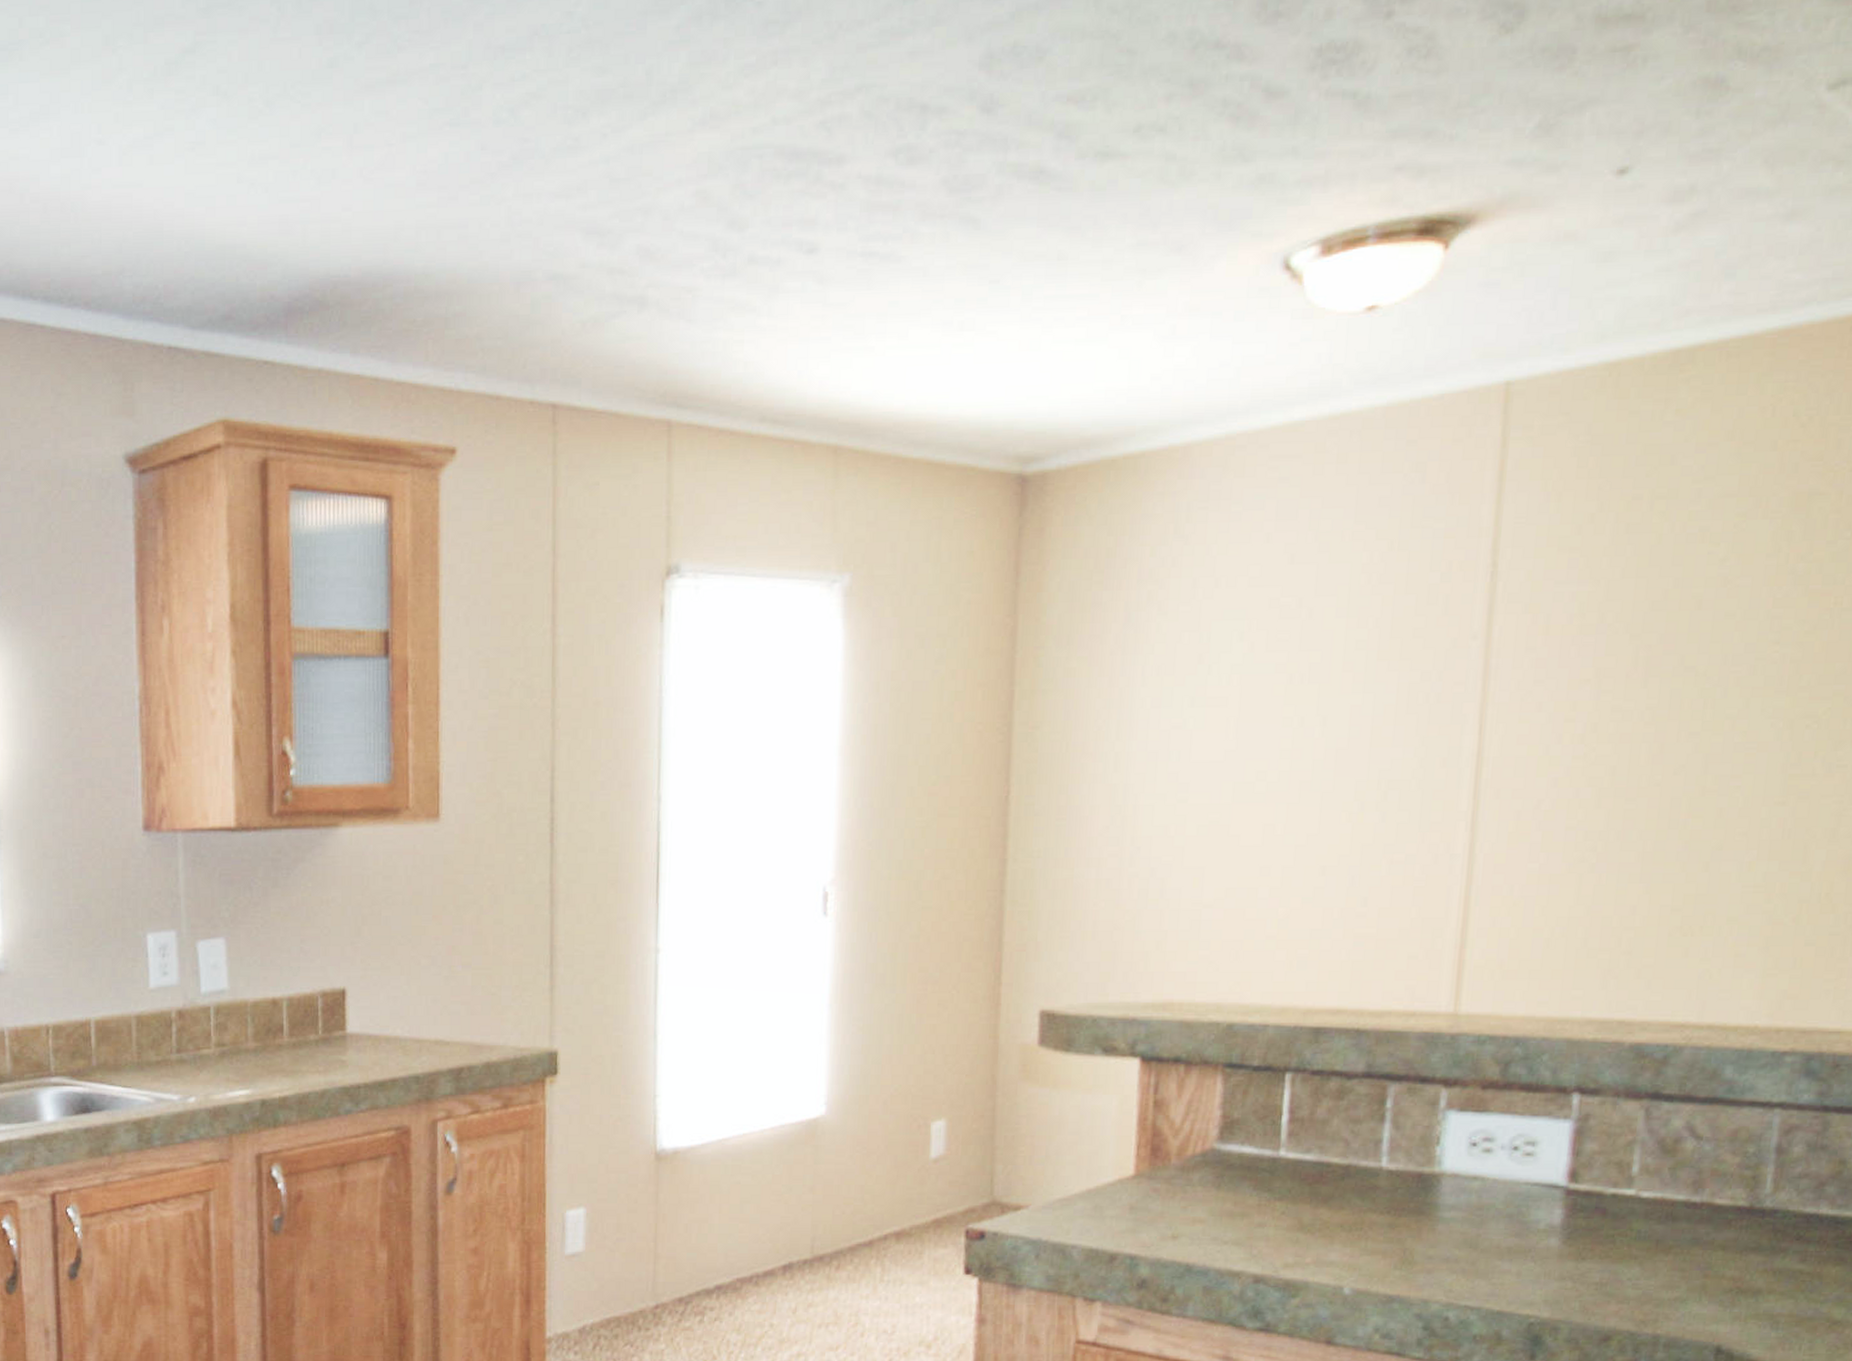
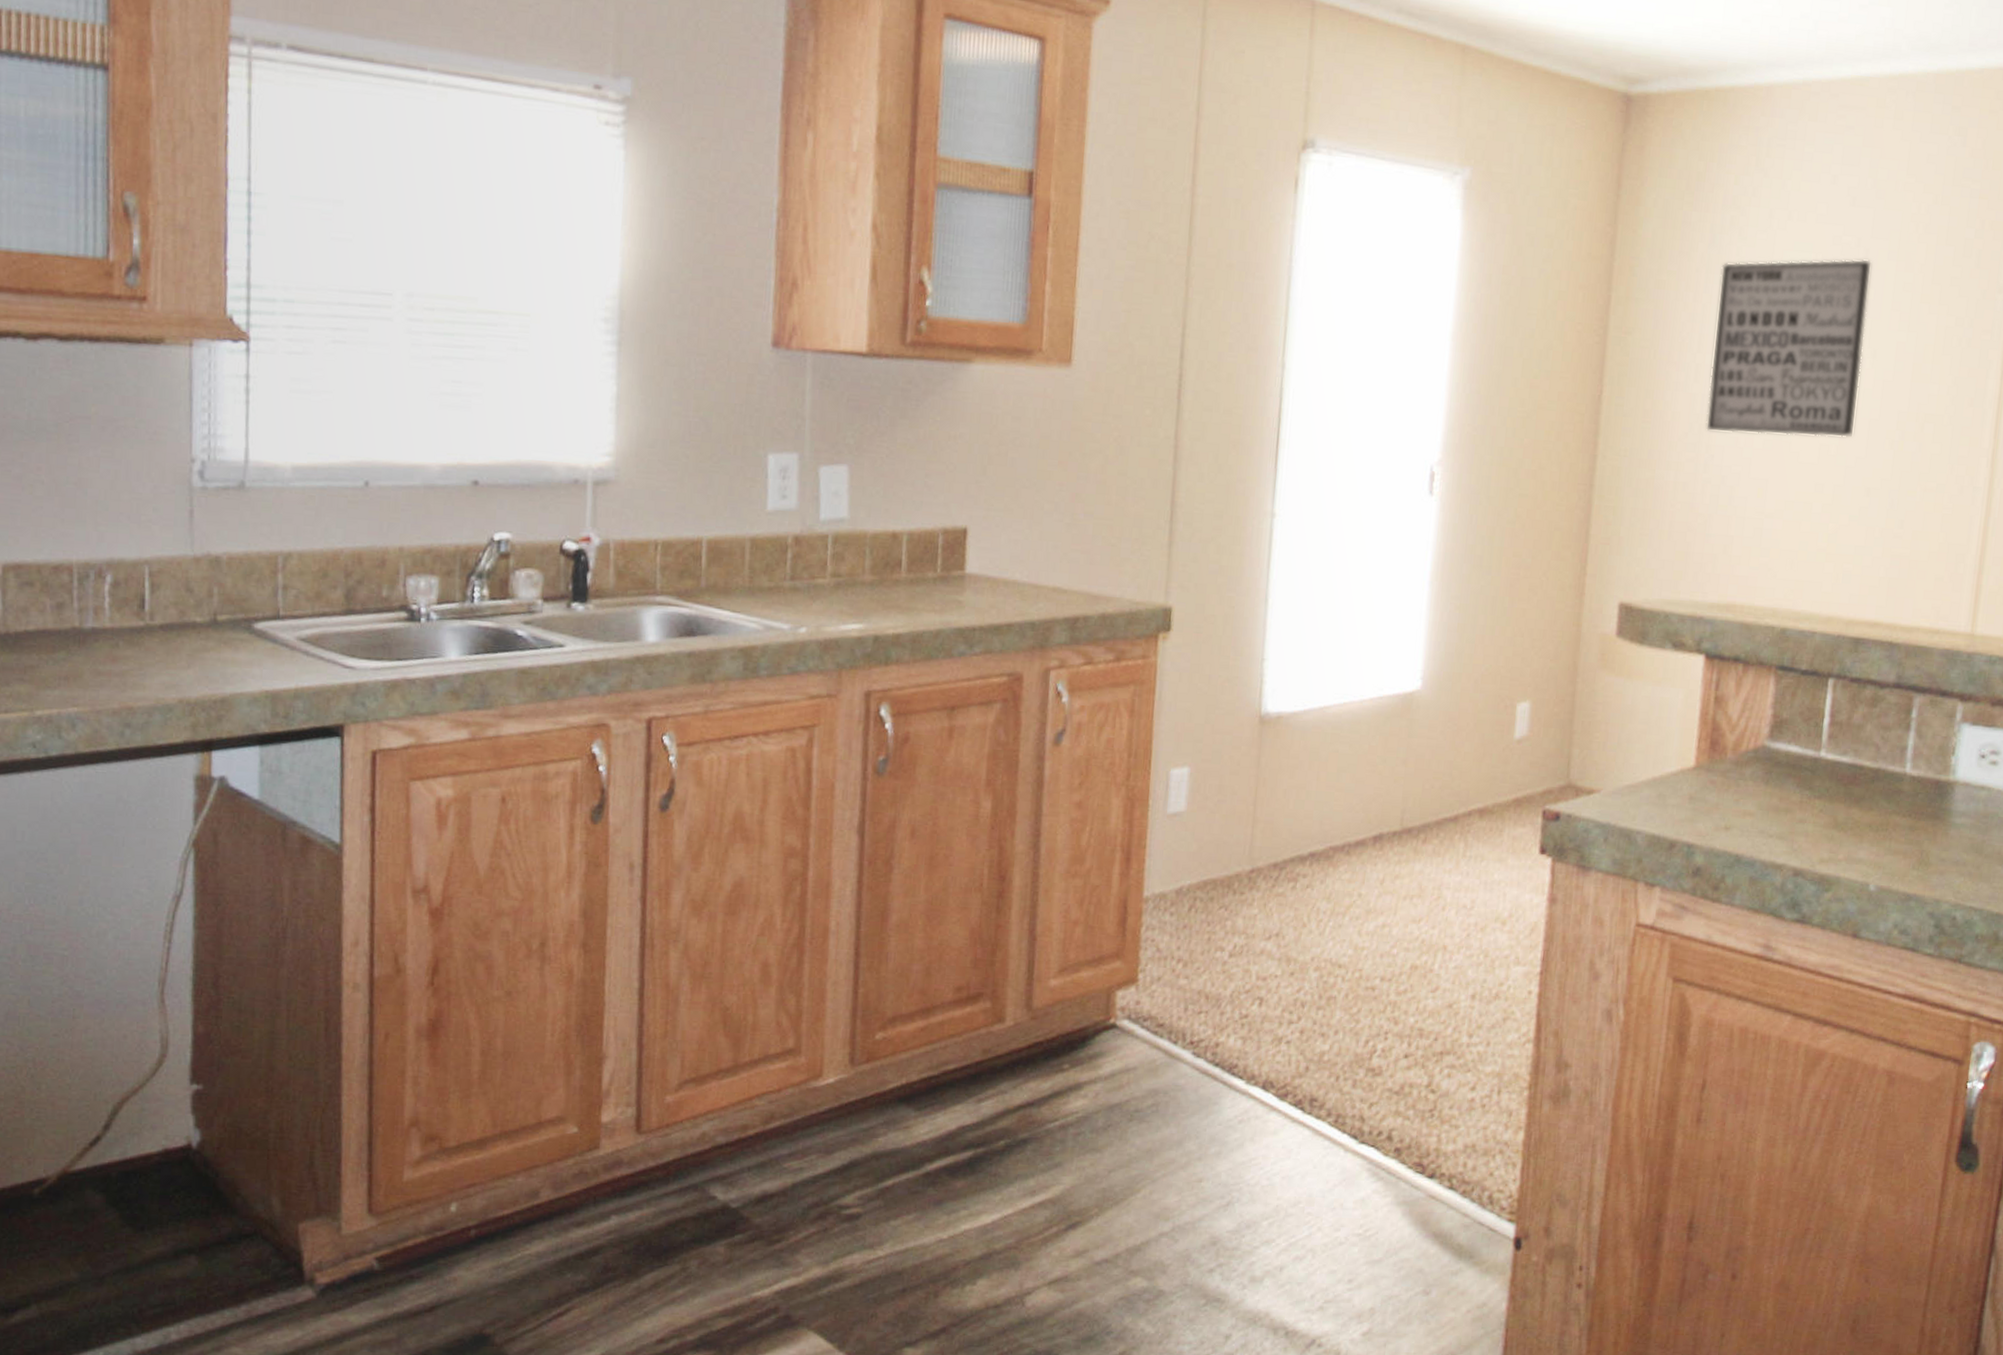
wall art: none [1129,620,1318,823] -> present [1705,259,1873,438]

